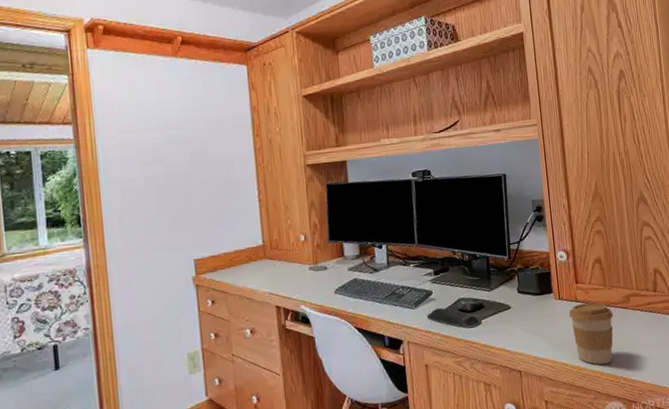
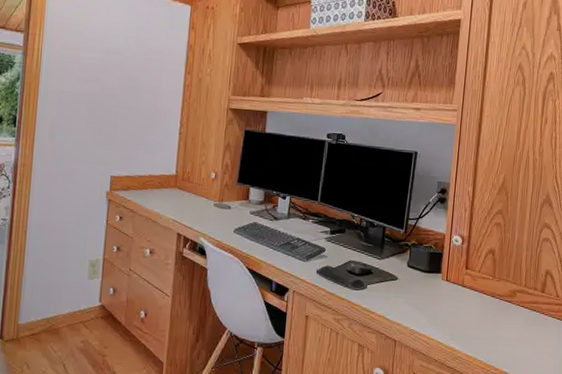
coffee cup: present [568,302,614,365] -> none [452,289,497,352]

